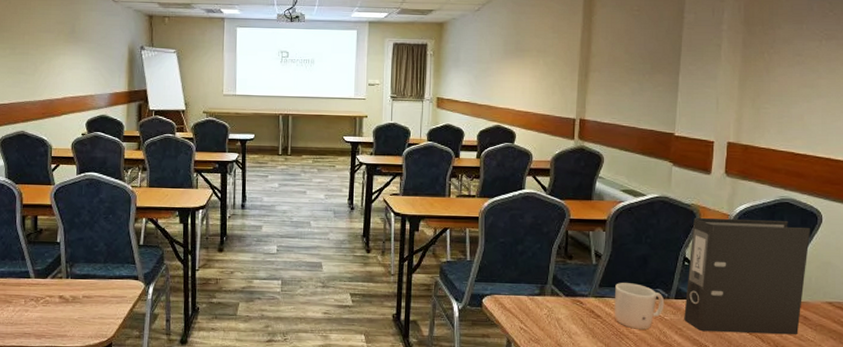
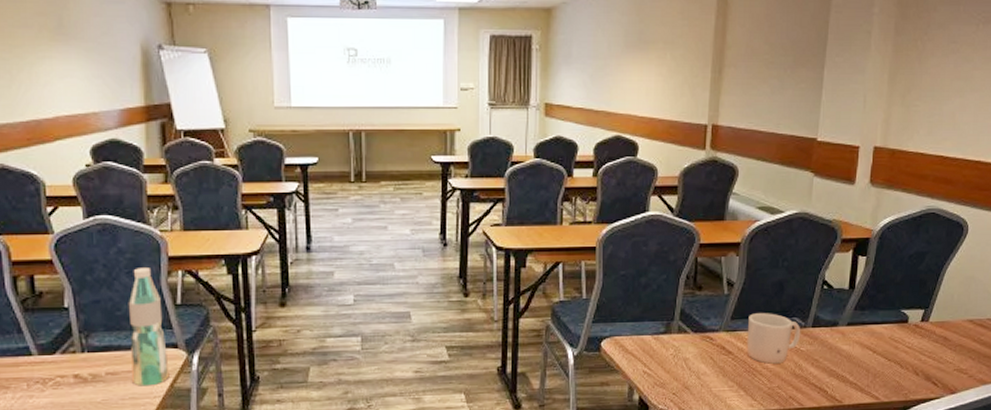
water bottle: none [102,214,131,309] -> present [128,268,170,386]
binder: present [684,217,810,335] -> none [821,234,955,361]

